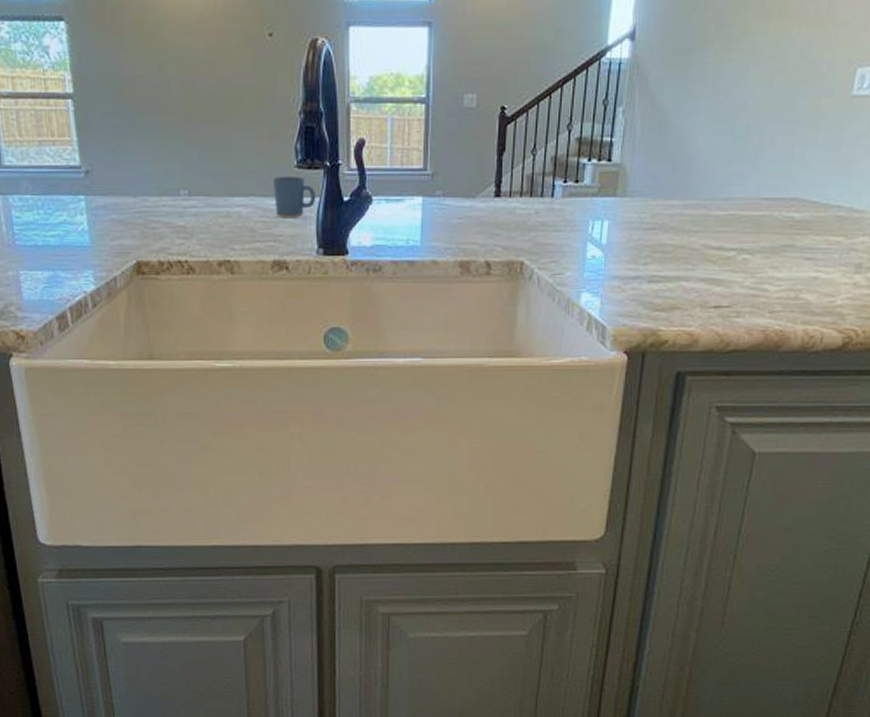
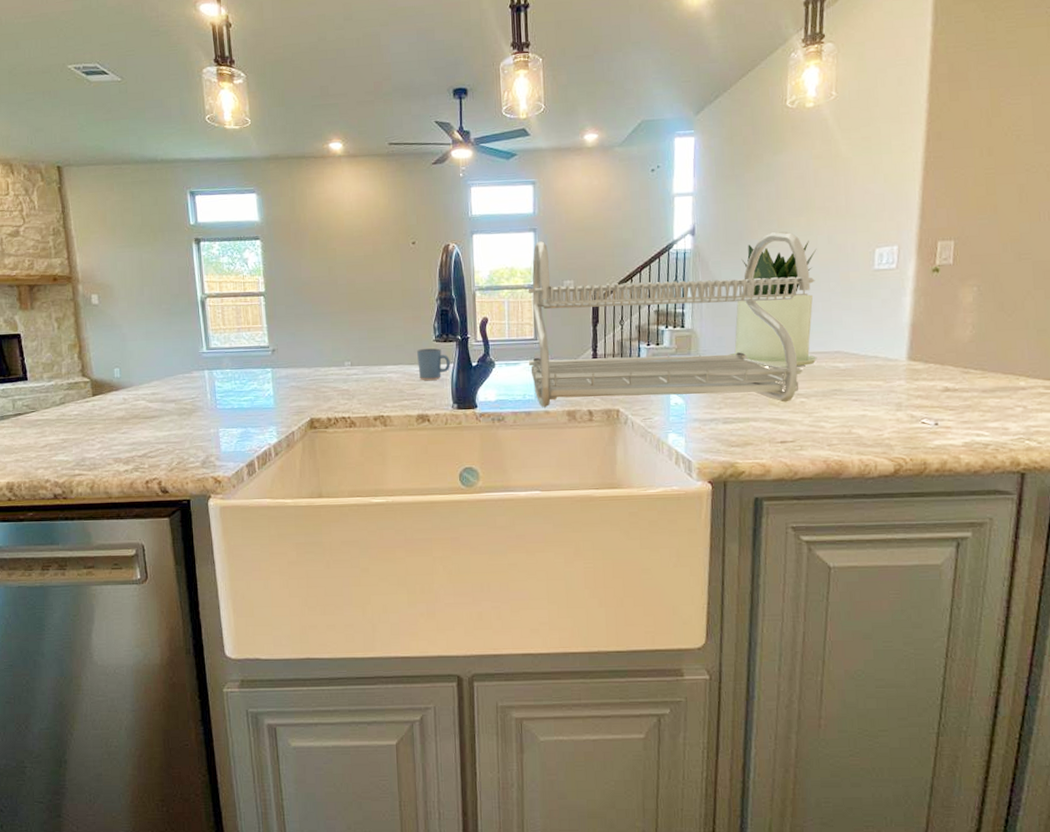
dish rack: none [414,39,778,259] -> present [528,231,815,408]
planter: none [662,54,785,216] -> present [728,241,818,368]

